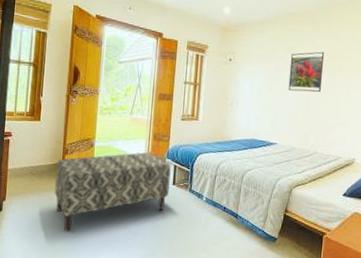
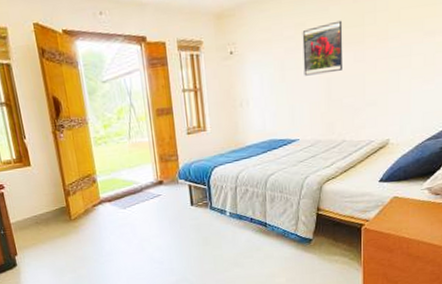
bench: present [55,152,171,232] -> none [61,177,189,274]

